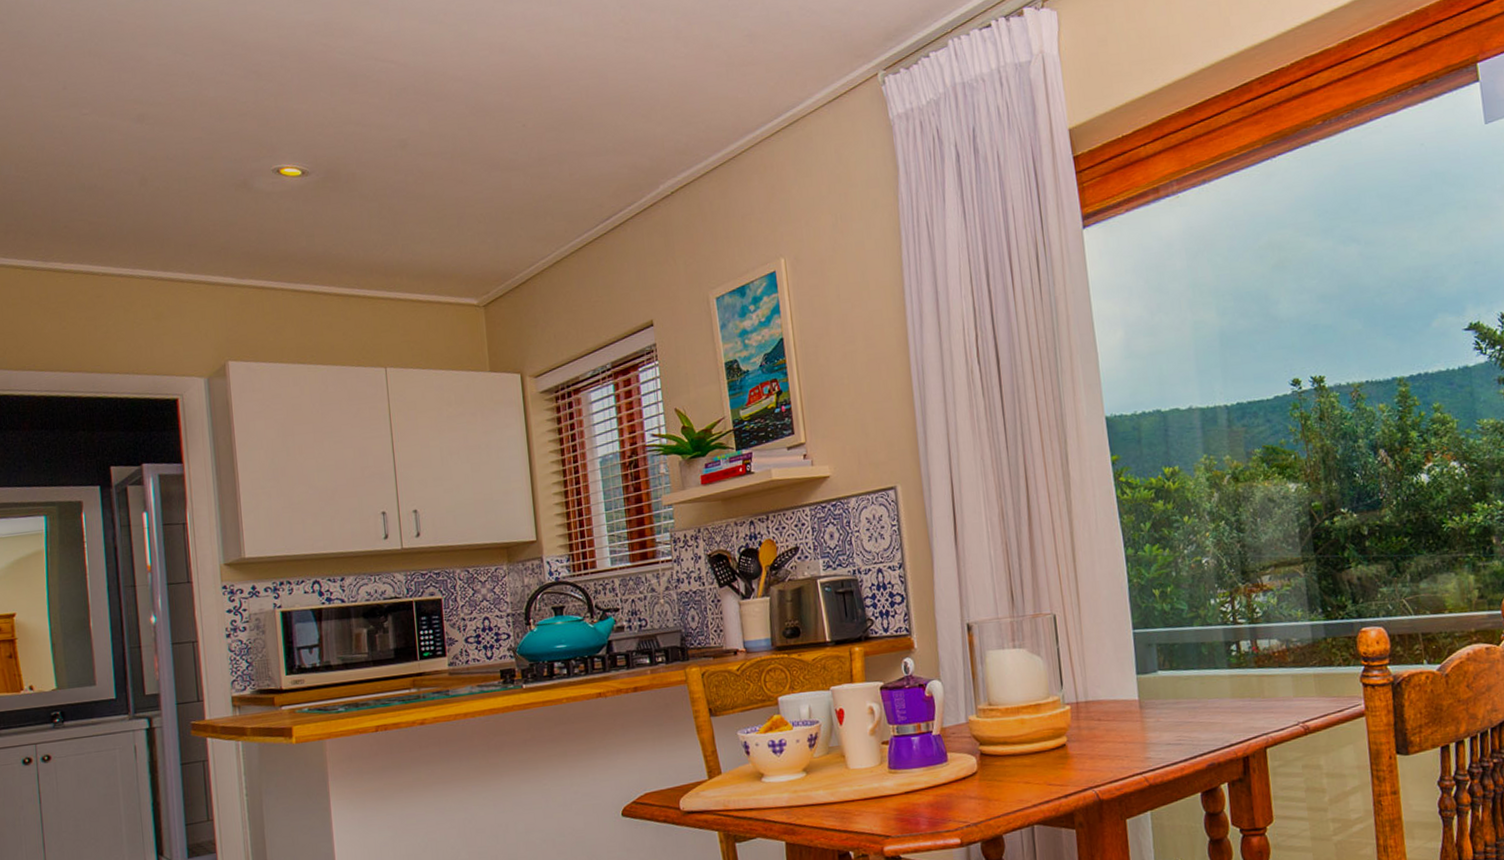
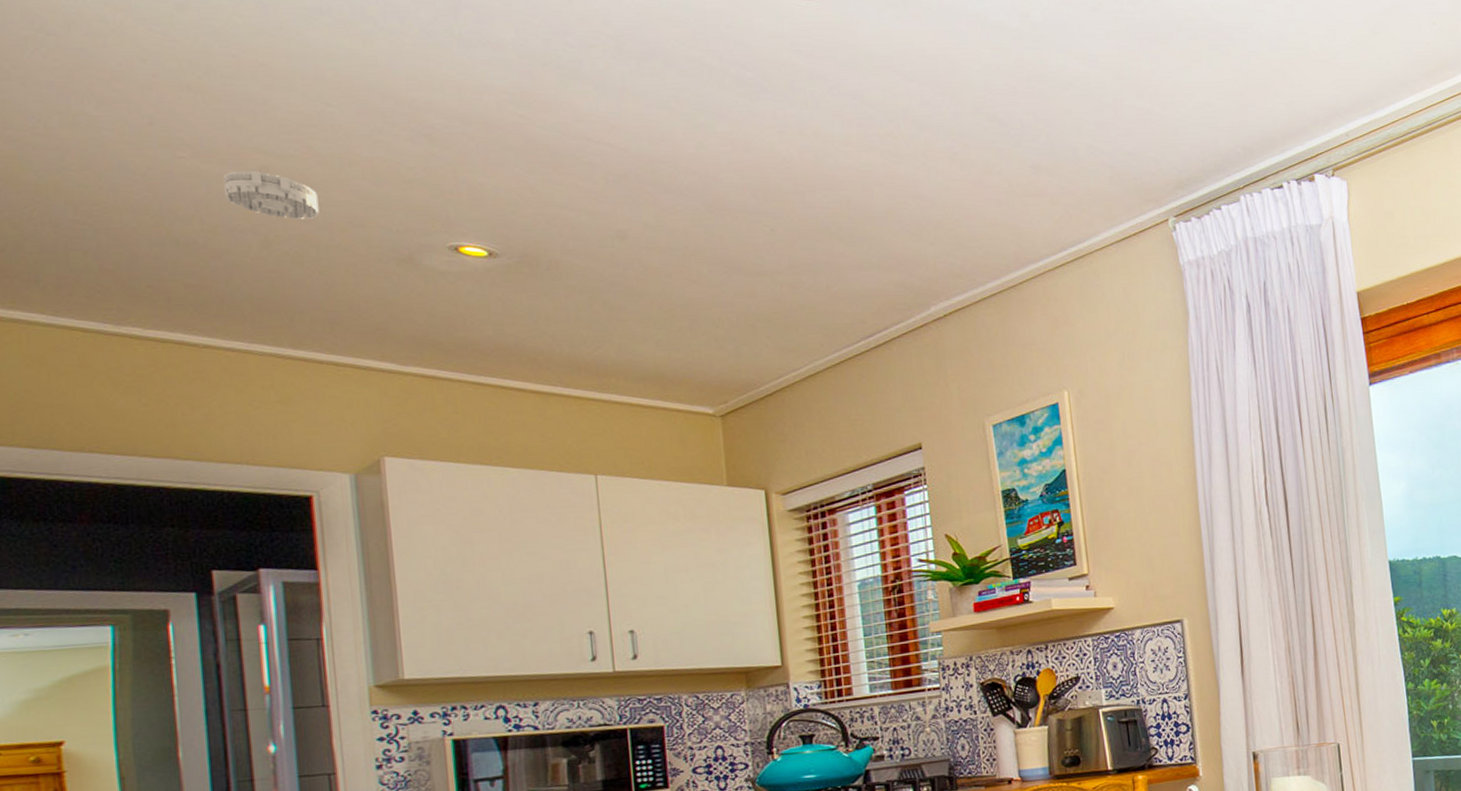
smoke detector: none [114,119,180,158] -> present [224,170,319,219]

